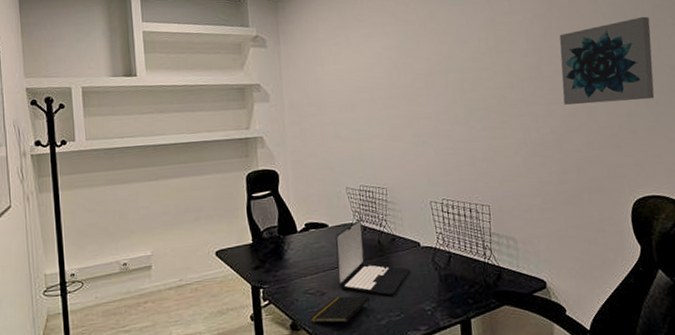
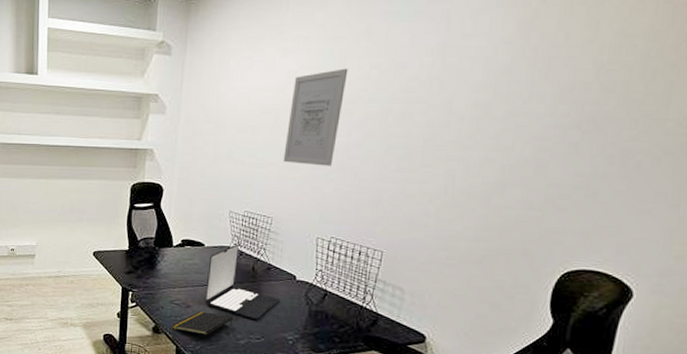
wall art: none [380,46,428,135] -> present [283,68,348,167]
wall art: present [559,16,655,105] -> none [508,52,669,159]

